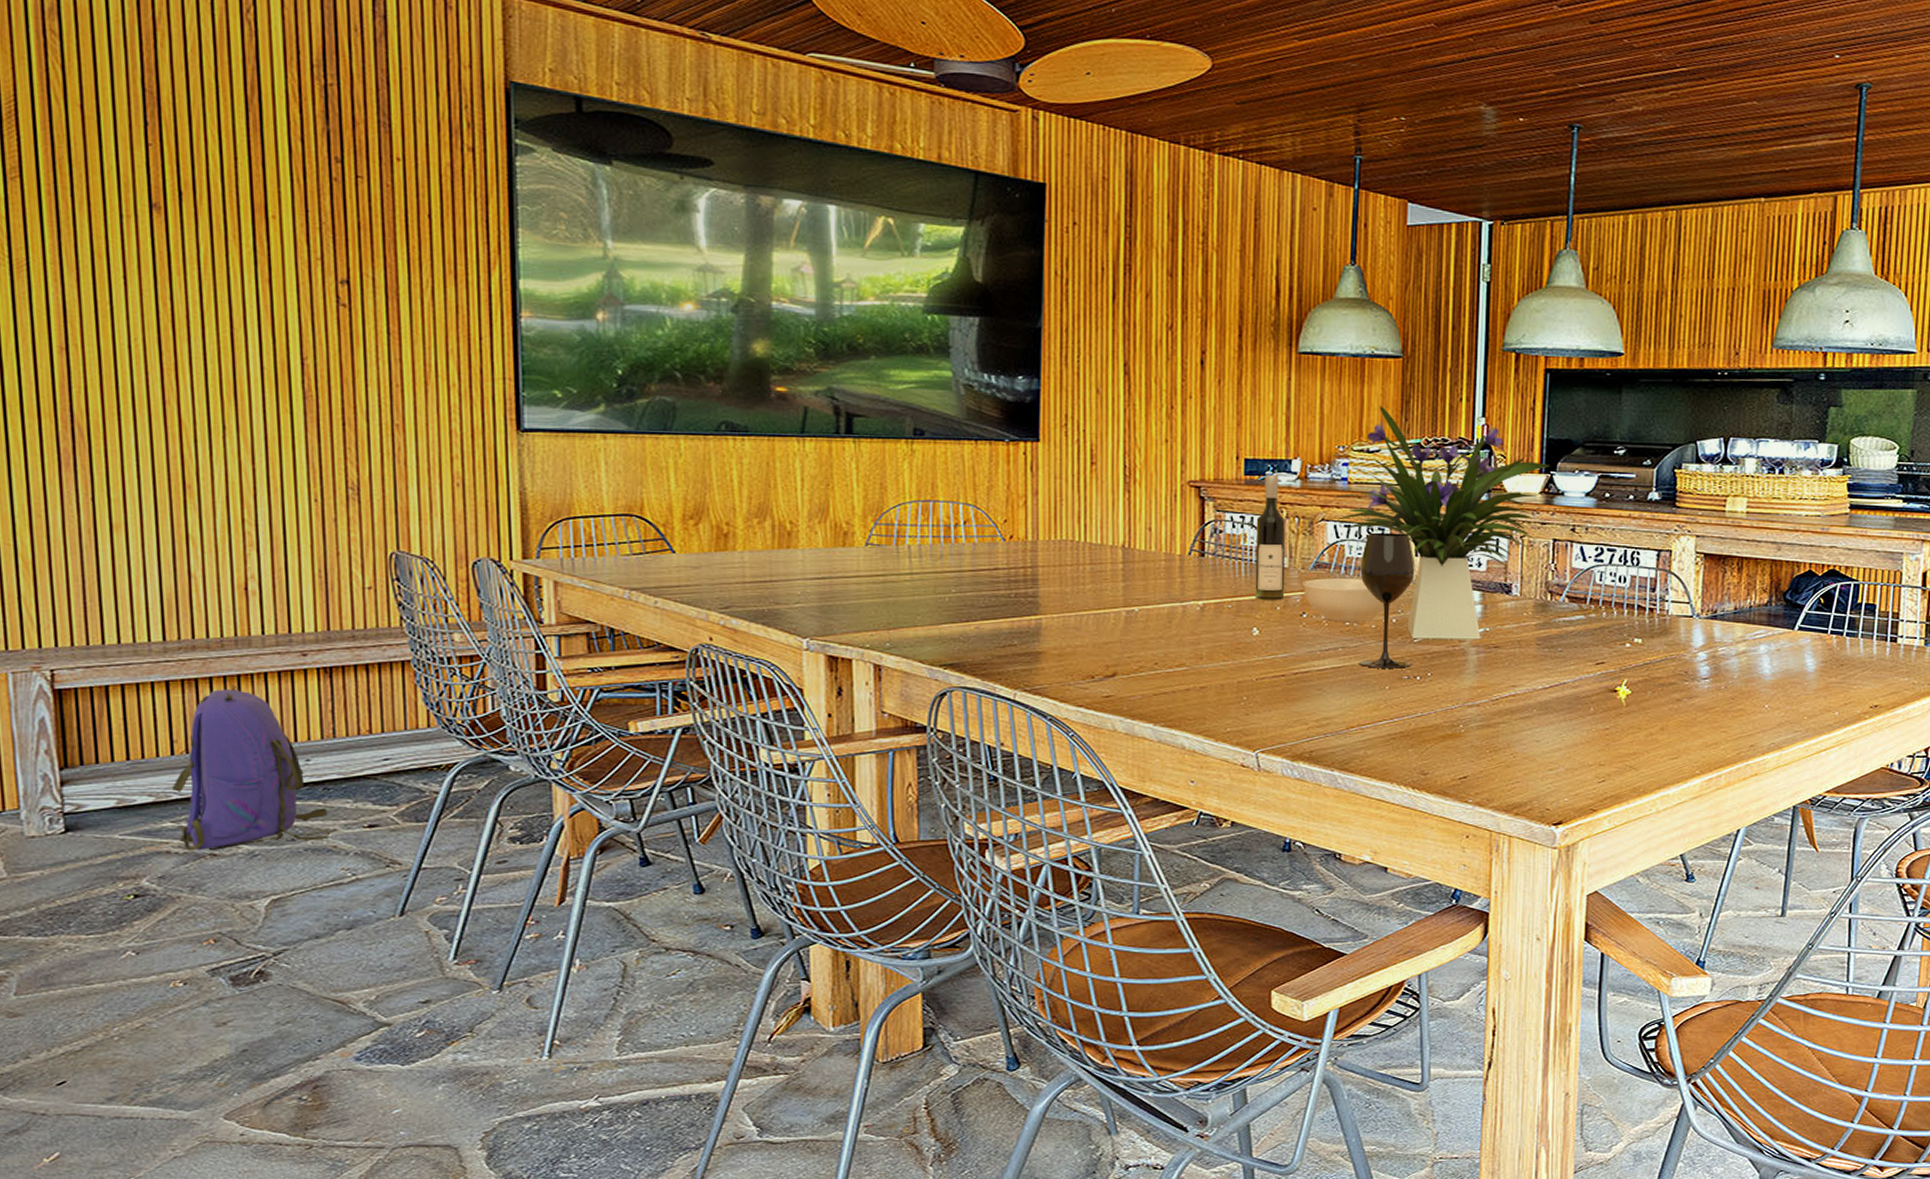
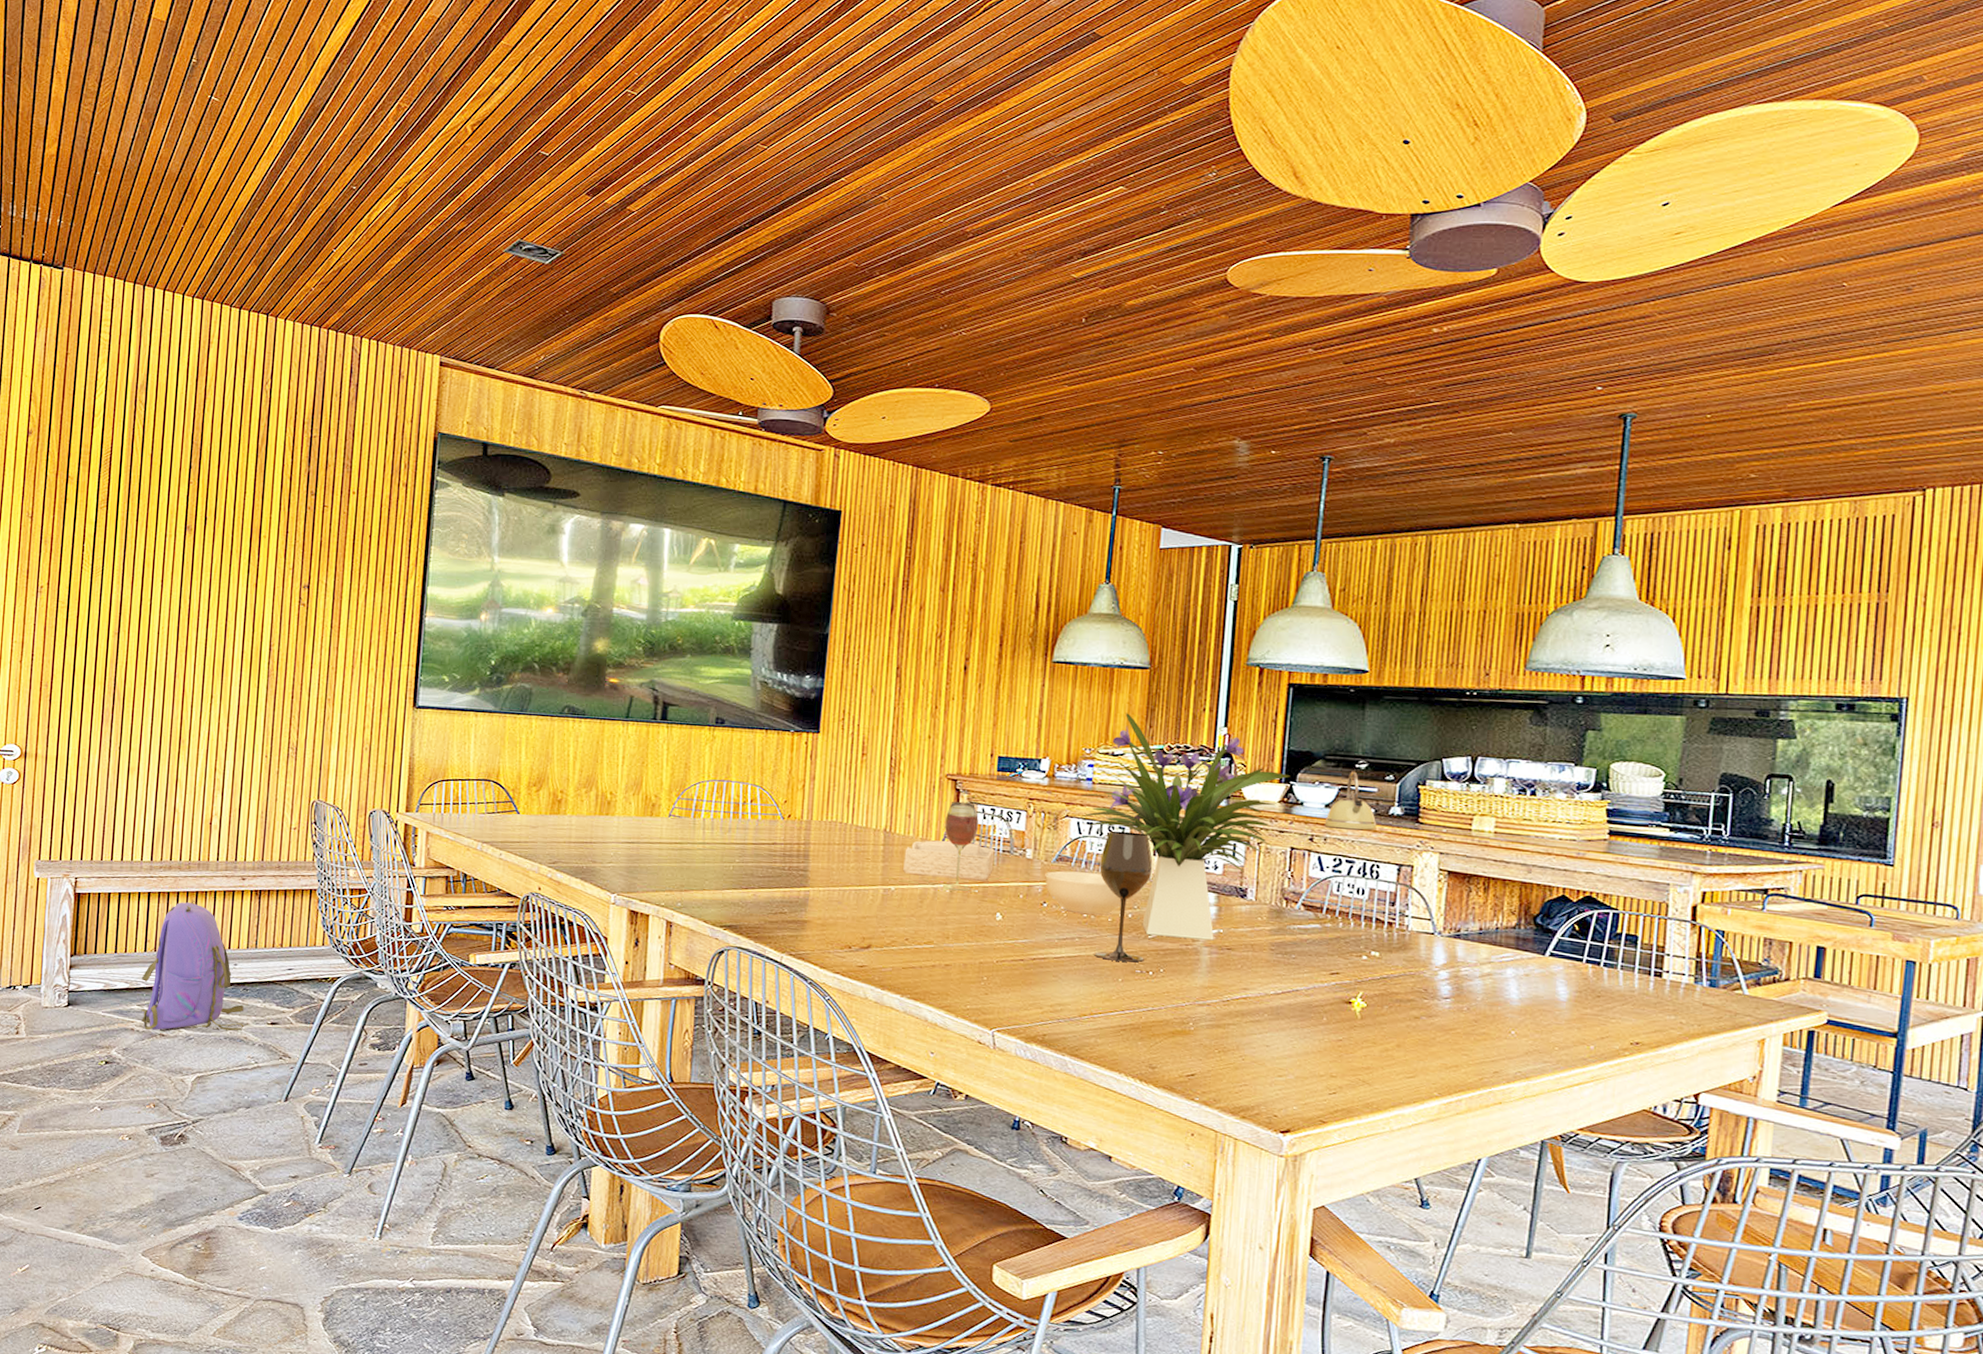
napkin holder: none [1147,553,1247,595] -> present [903,840,995,882]
wineglass: none [1189,510,1227,608] -> present [943,801,979,892]
bottle: present [1255,475,1286,601] -> none [1000,772,1033,890]
kettle: none [1585,457,1636,518] -> present [1324,771,1377,831]

